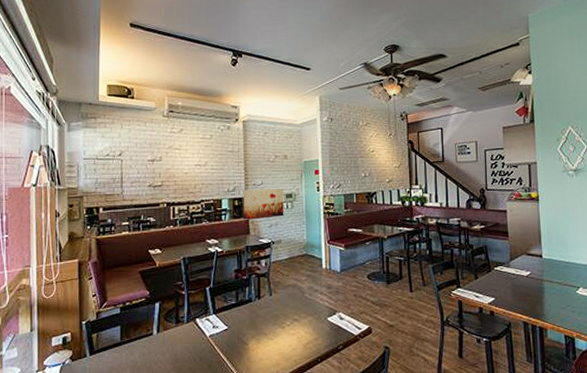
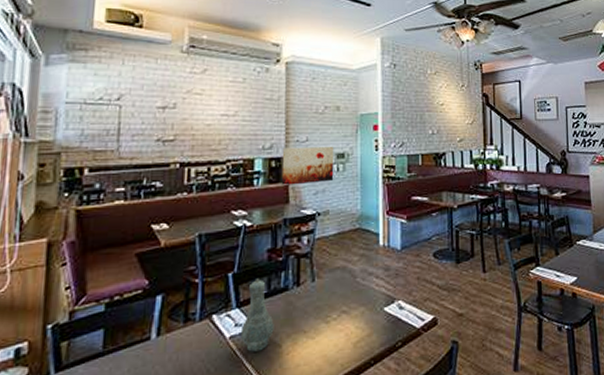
vase: none [217,292,242,348] -> present [240,278,274,352]

